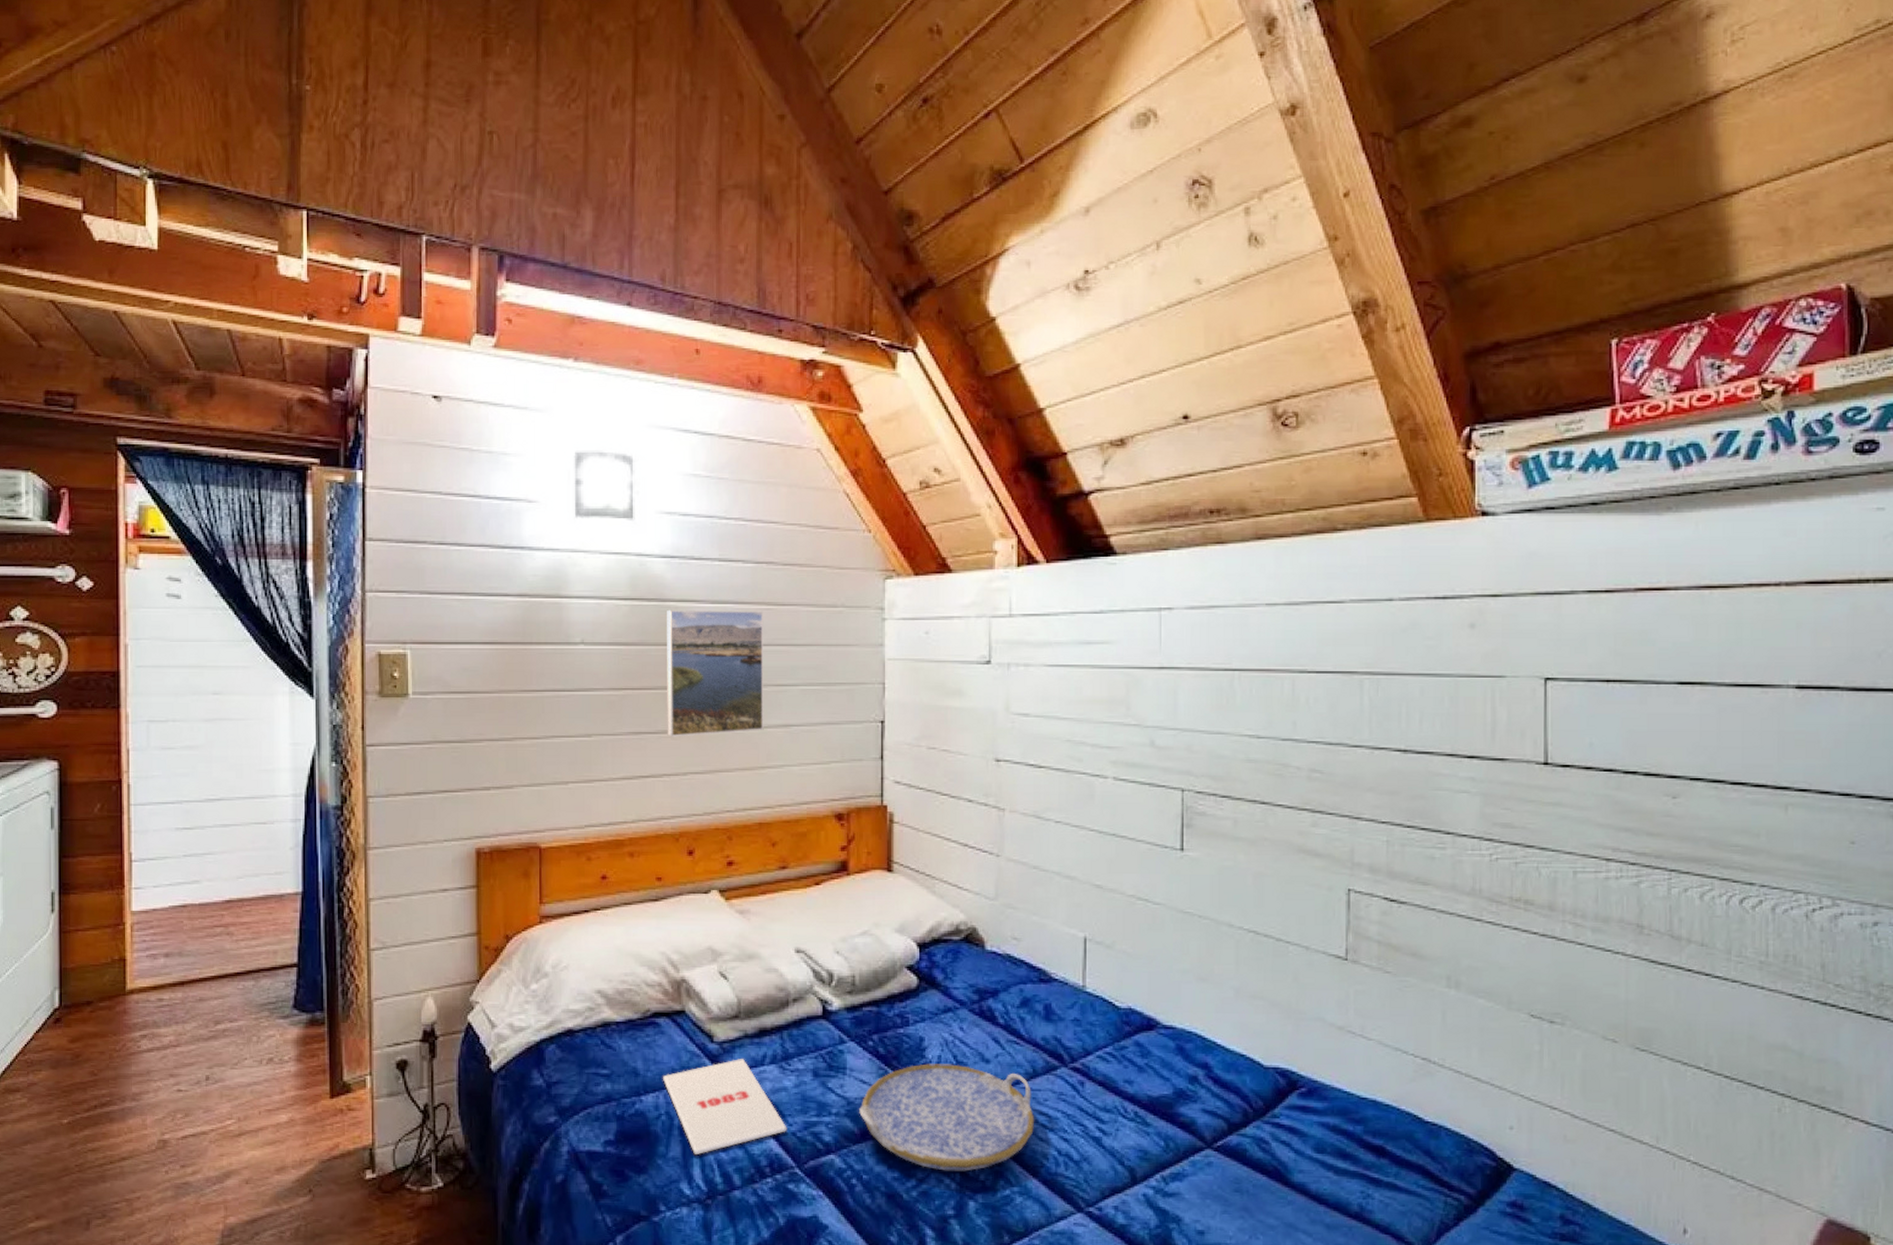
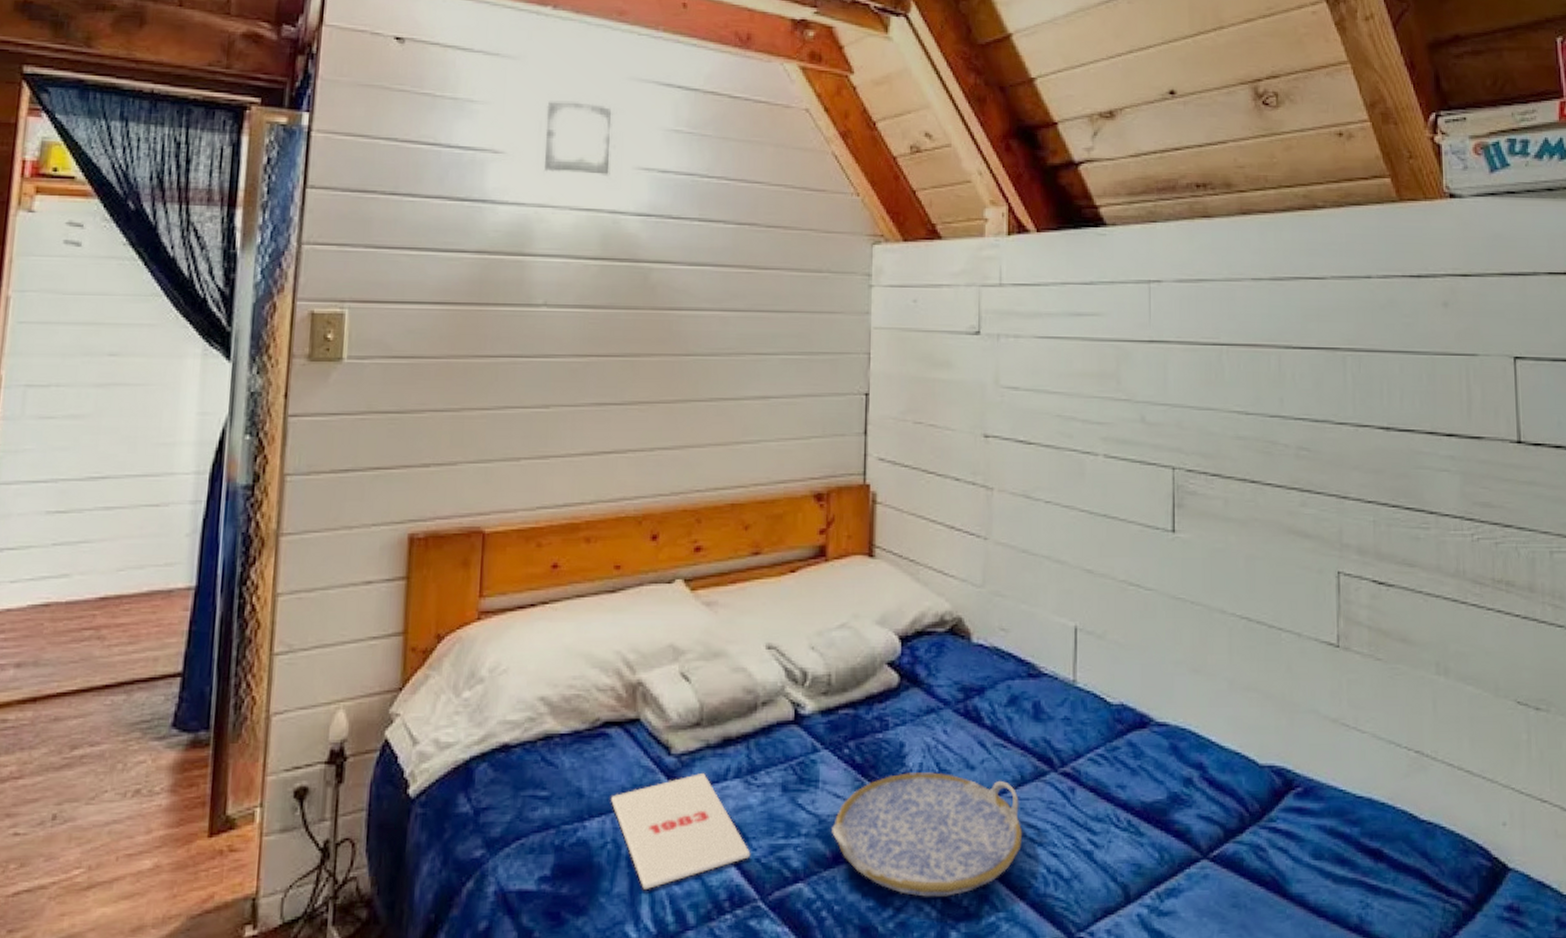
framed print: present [667,609,764,737] -> none [634,271,745,409]

